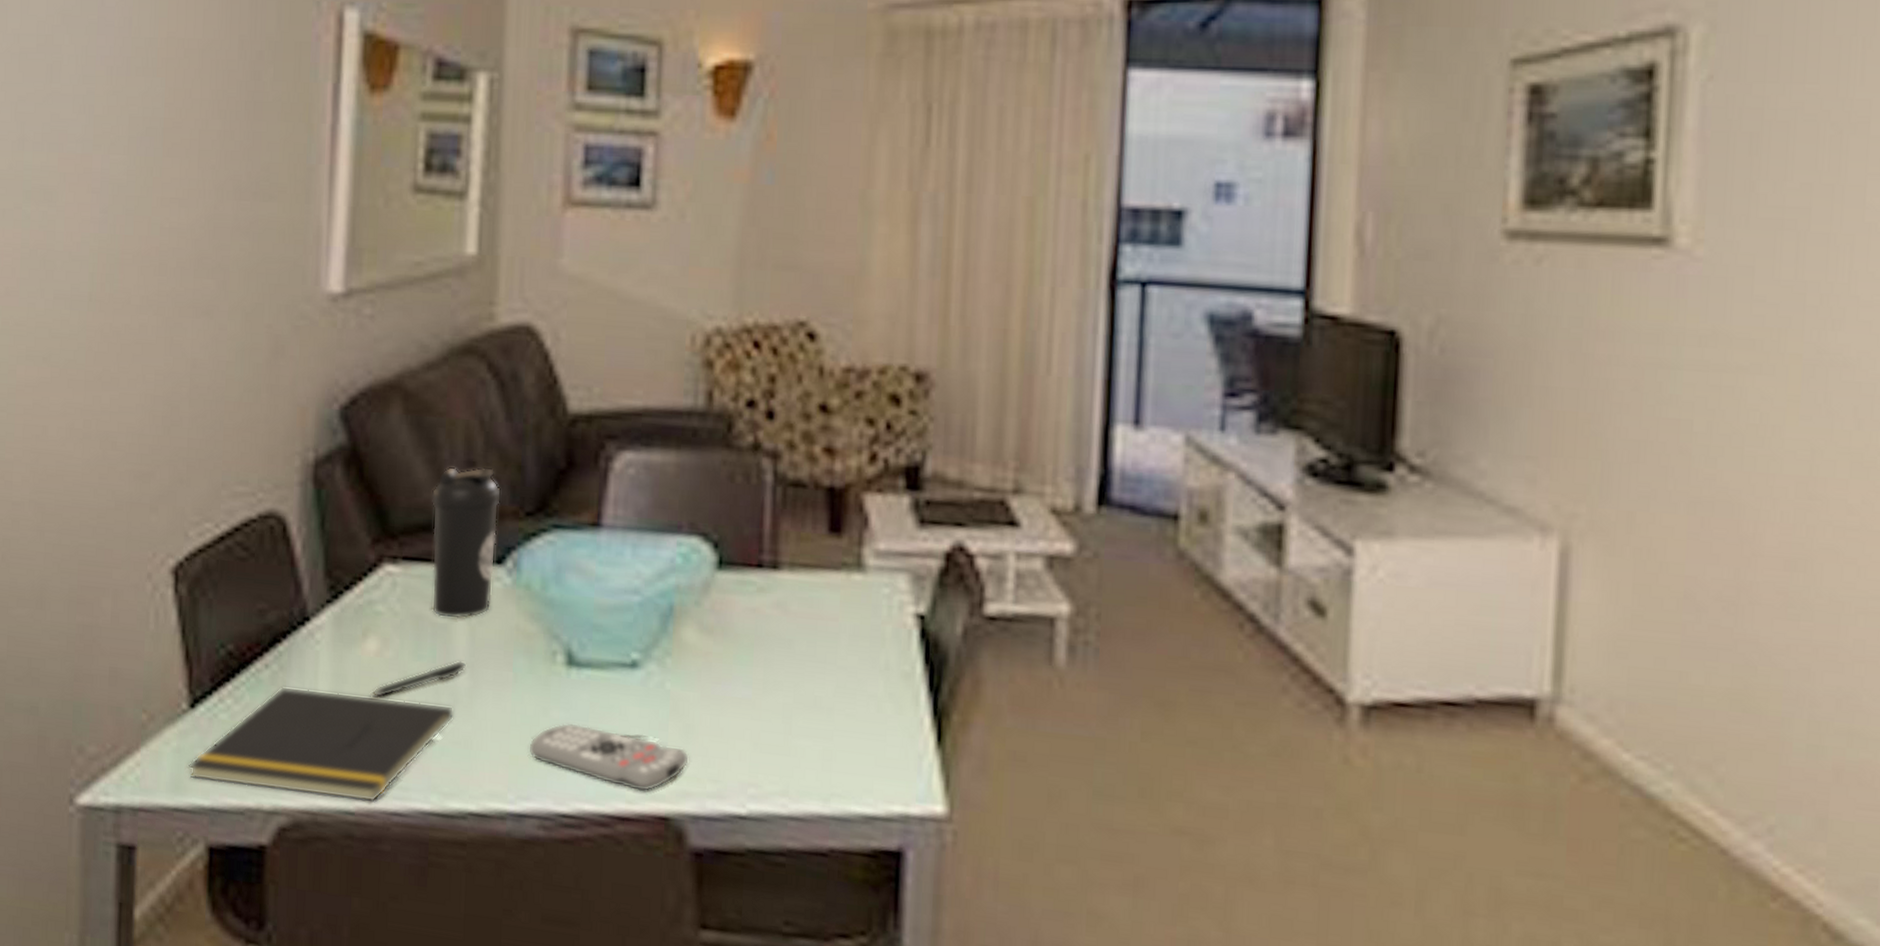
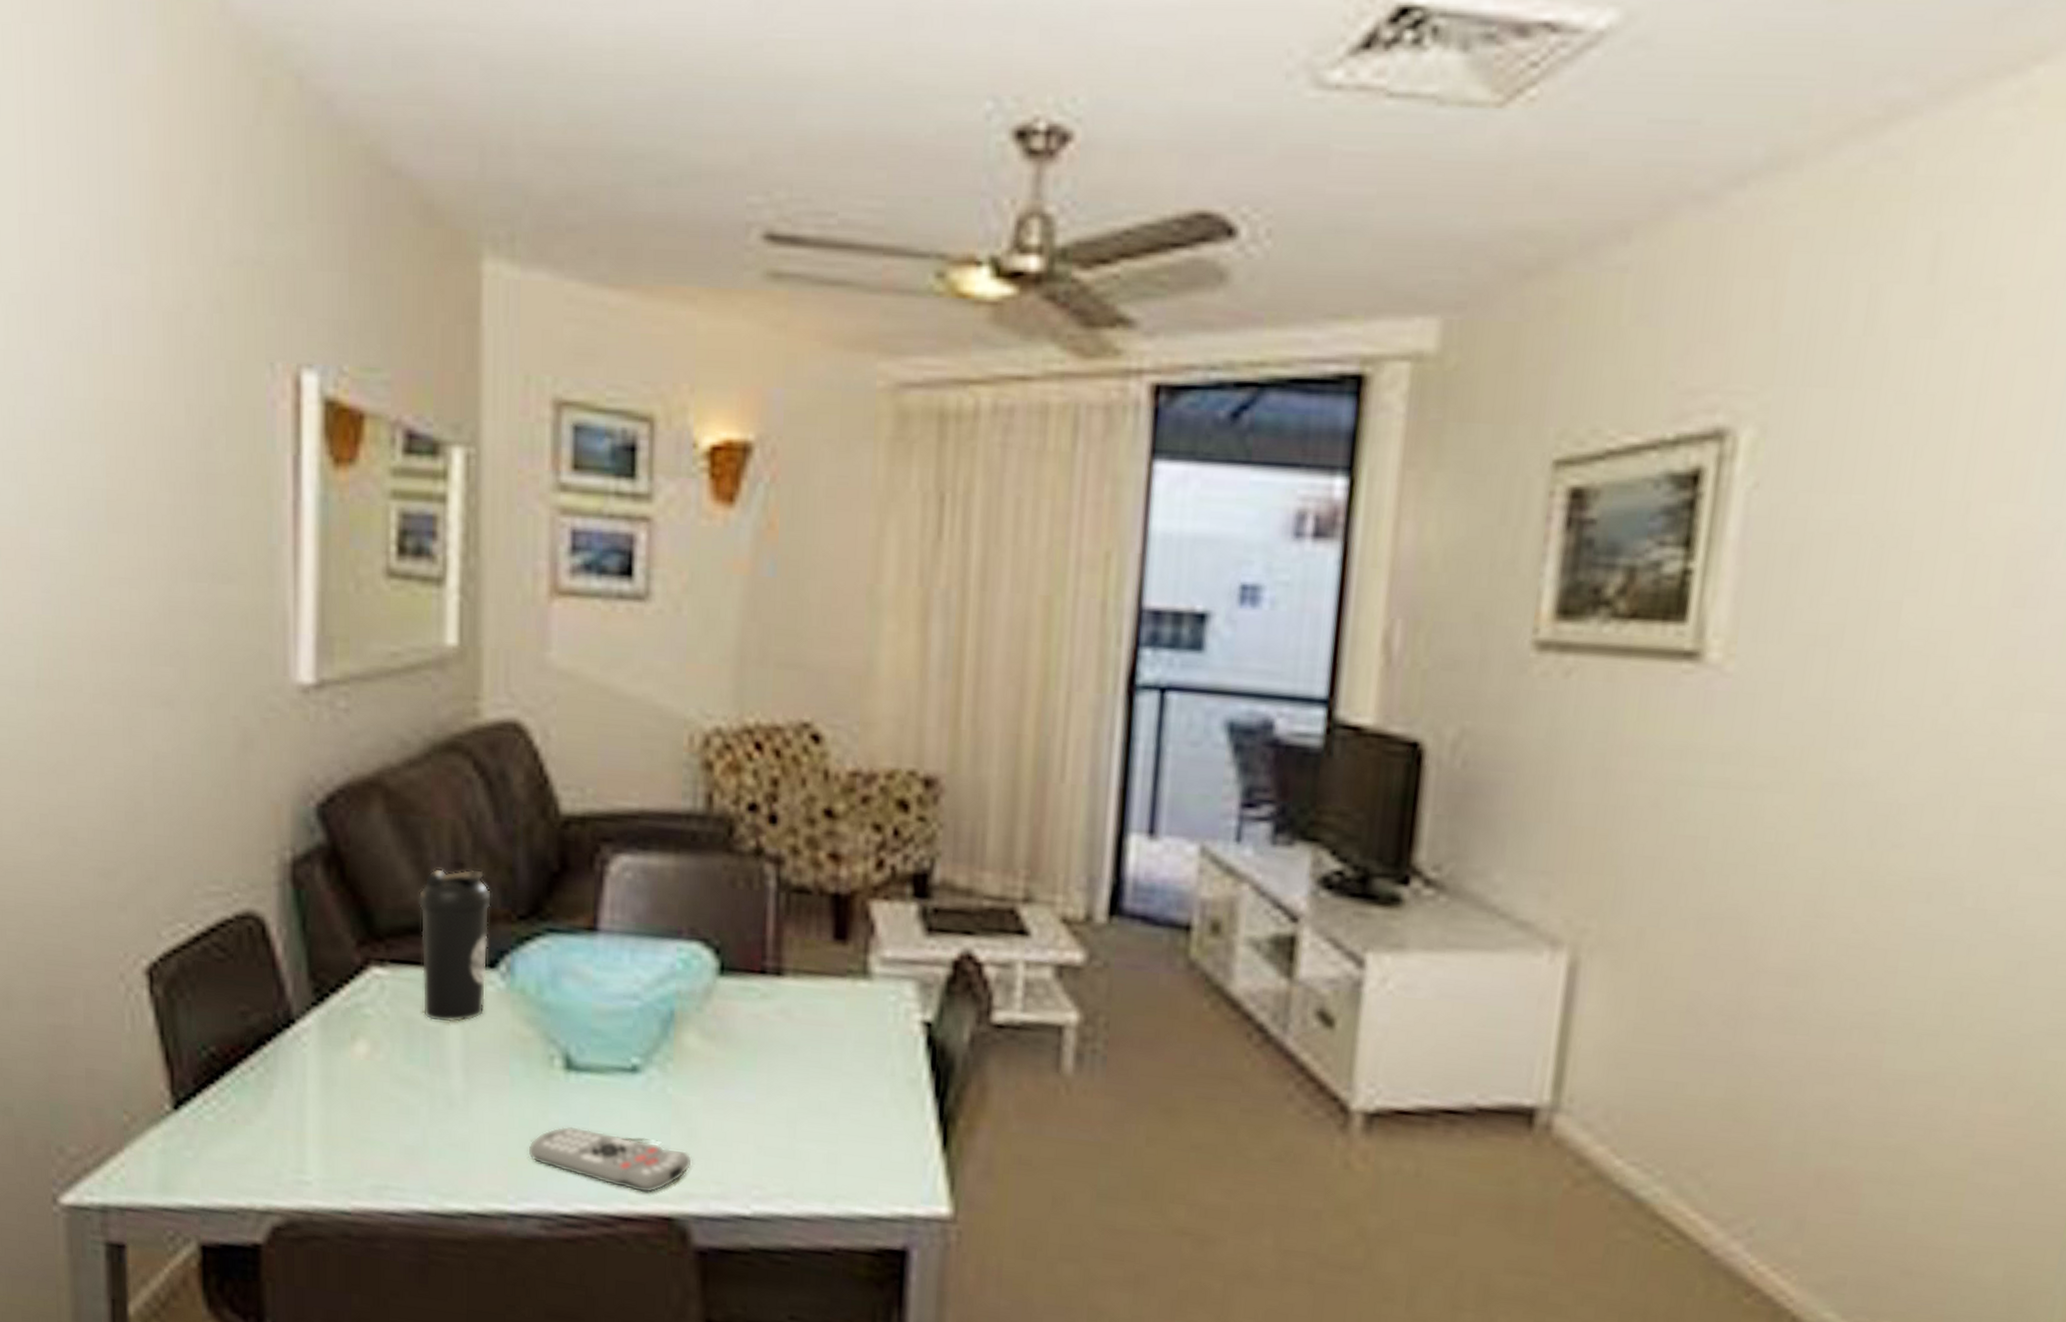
notepad: present [189,685,454,803] -> none [176,1088,450,1203]
pen: present [368,660,467,699] -> none [359,1063,462,1101]

